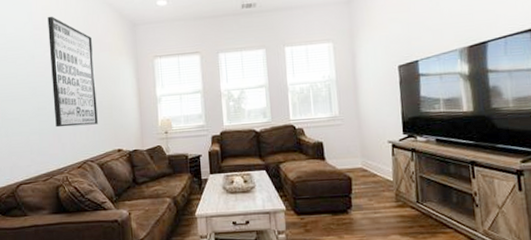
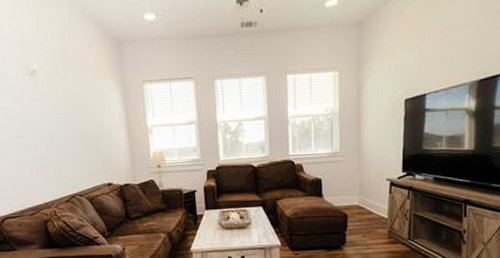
wall art: present [47,16,98,128] -> none [16,28,85,159]

